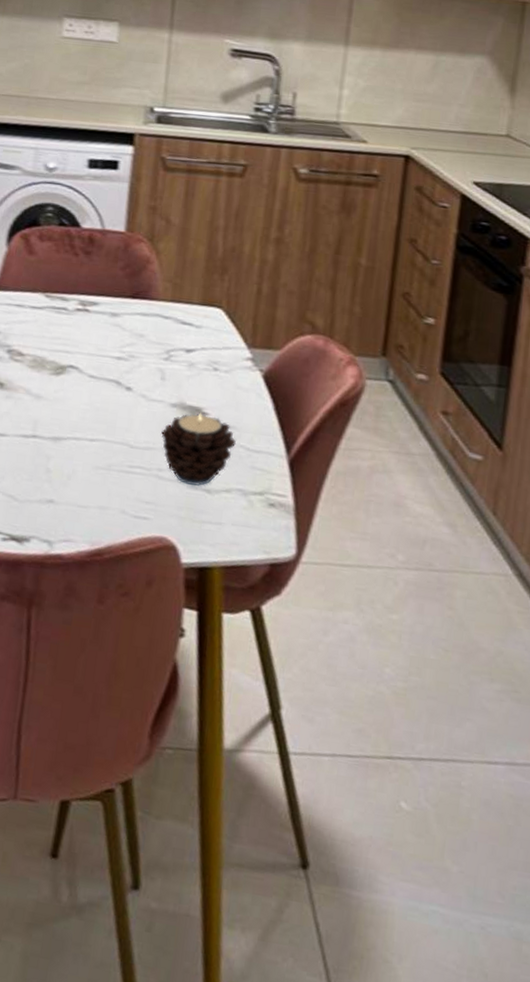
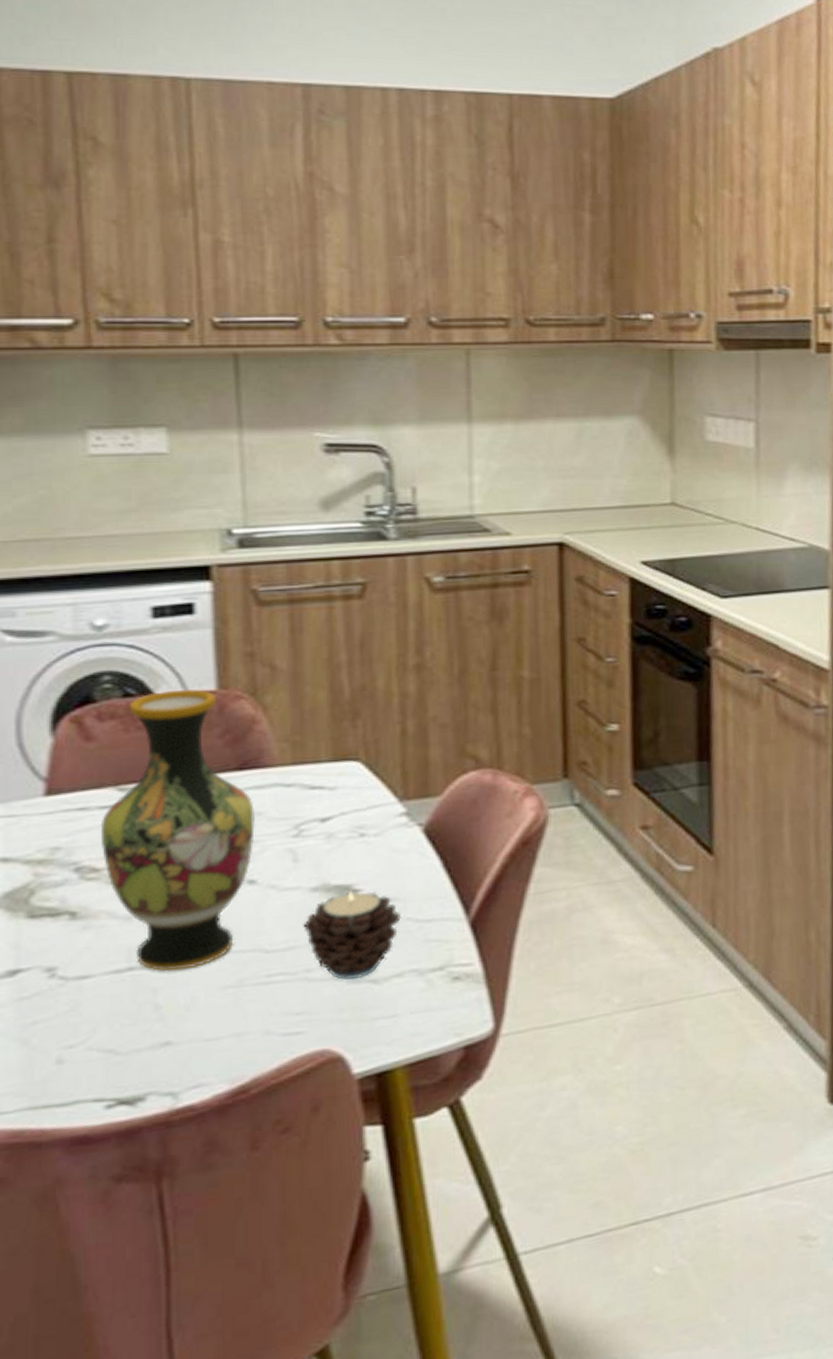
vase: none [28,226,139,447] -> present [100,689,255,972]

